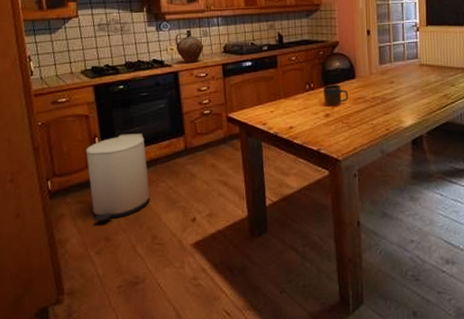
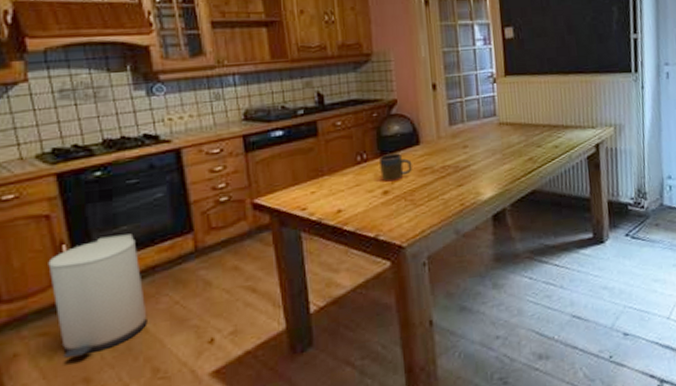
ceramic jug: present [175,29,204,63] -> none [174,92,216,137]

